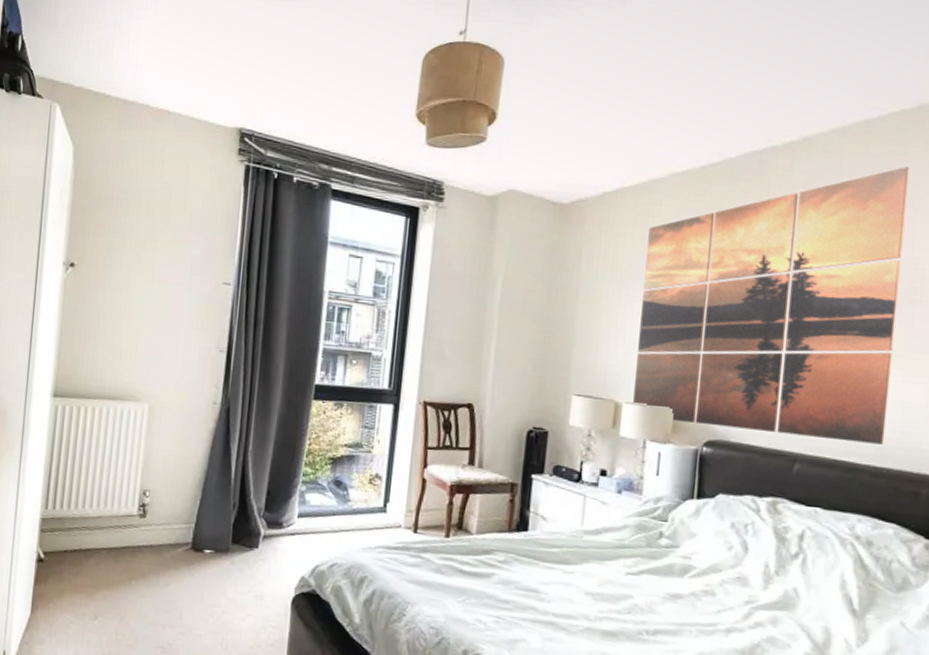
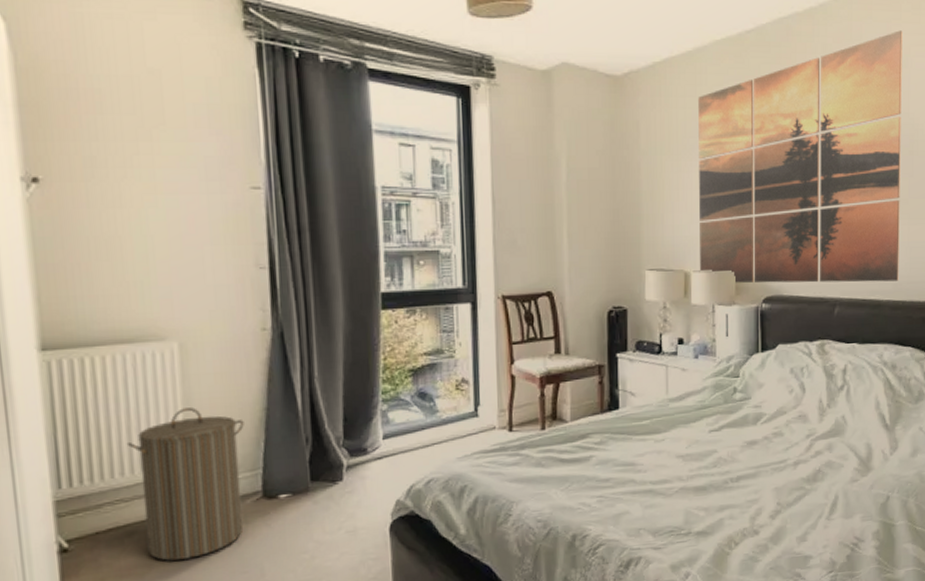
laundry hamper: none [98,460,187,590] -> present [126,408,244,561]

